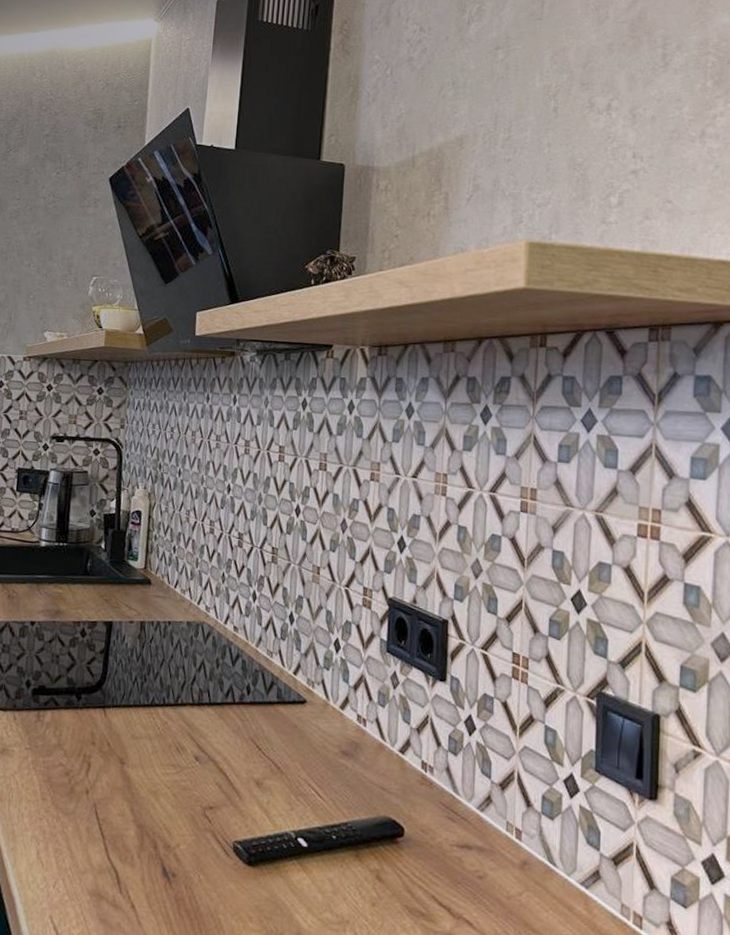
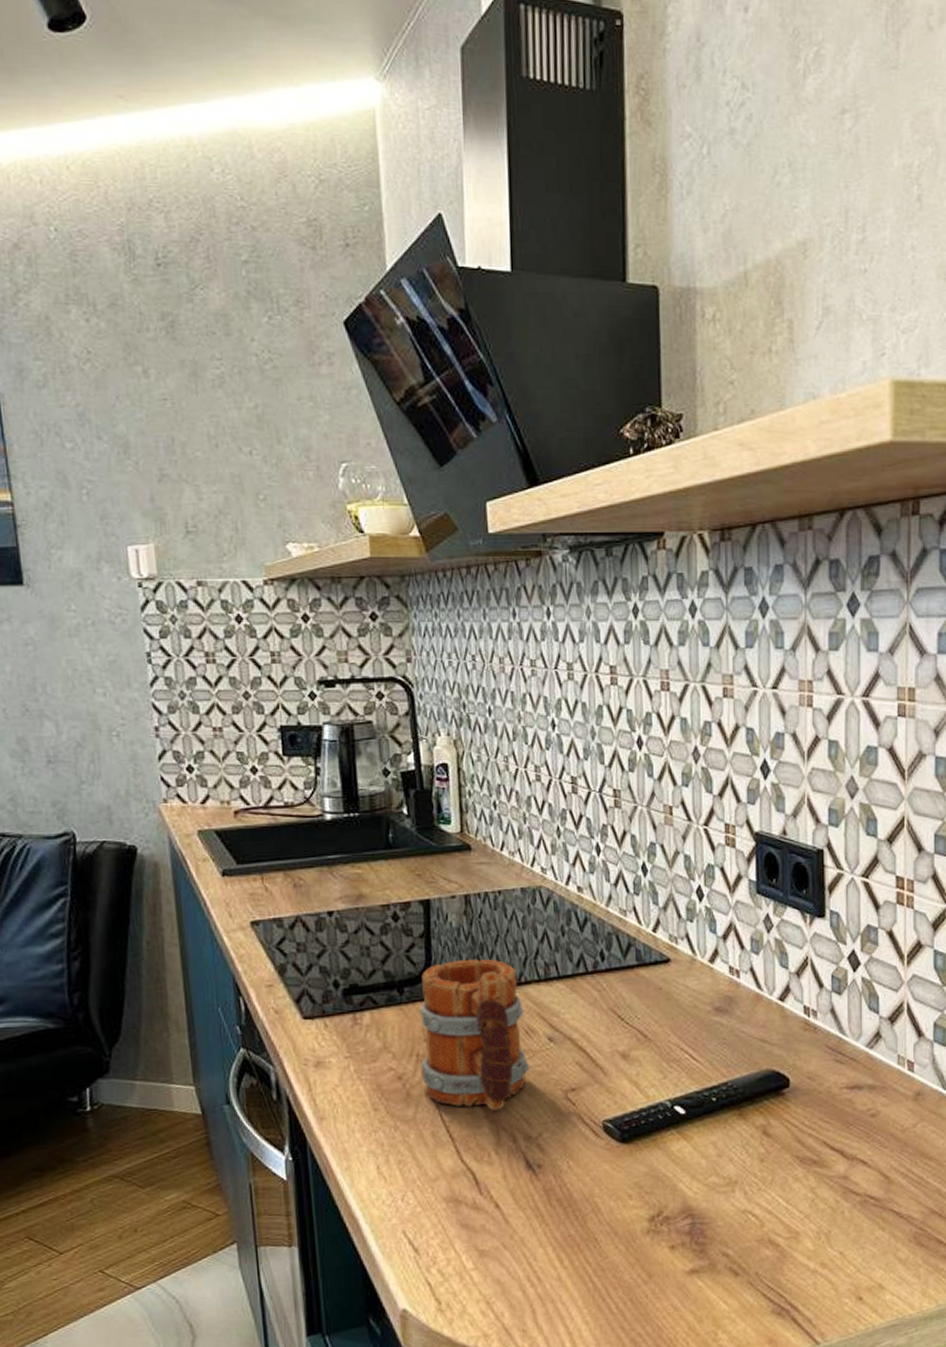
mug: none [85,676,178,817] -> present [419,958,529,1111]

